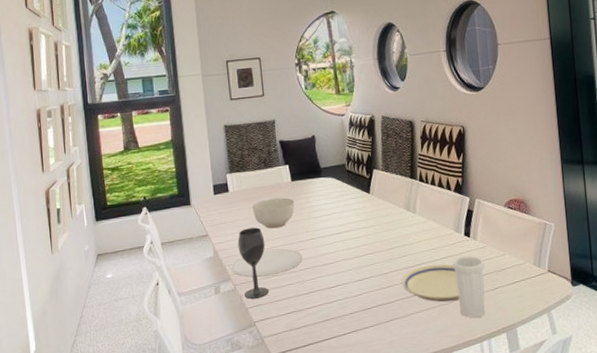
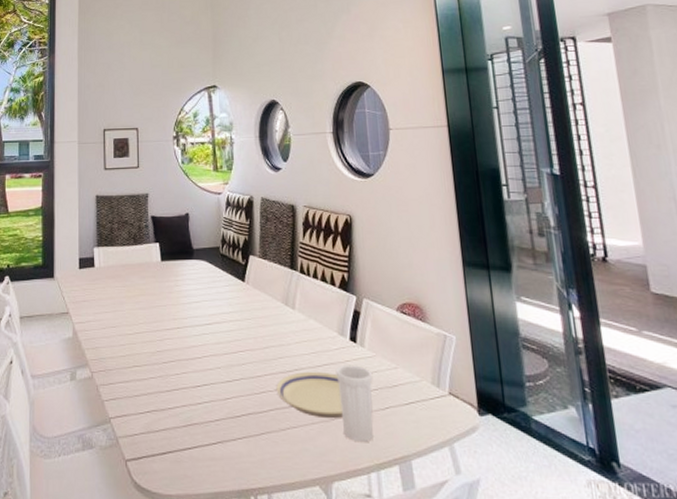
plate: present [231,248,304,278] -> none [90,335,169,367]
wine glass: present [237,227,269,299] -> none [99,309,129,390]
bowl: present [252,197,295,229] -> none [118,278,162,312]

